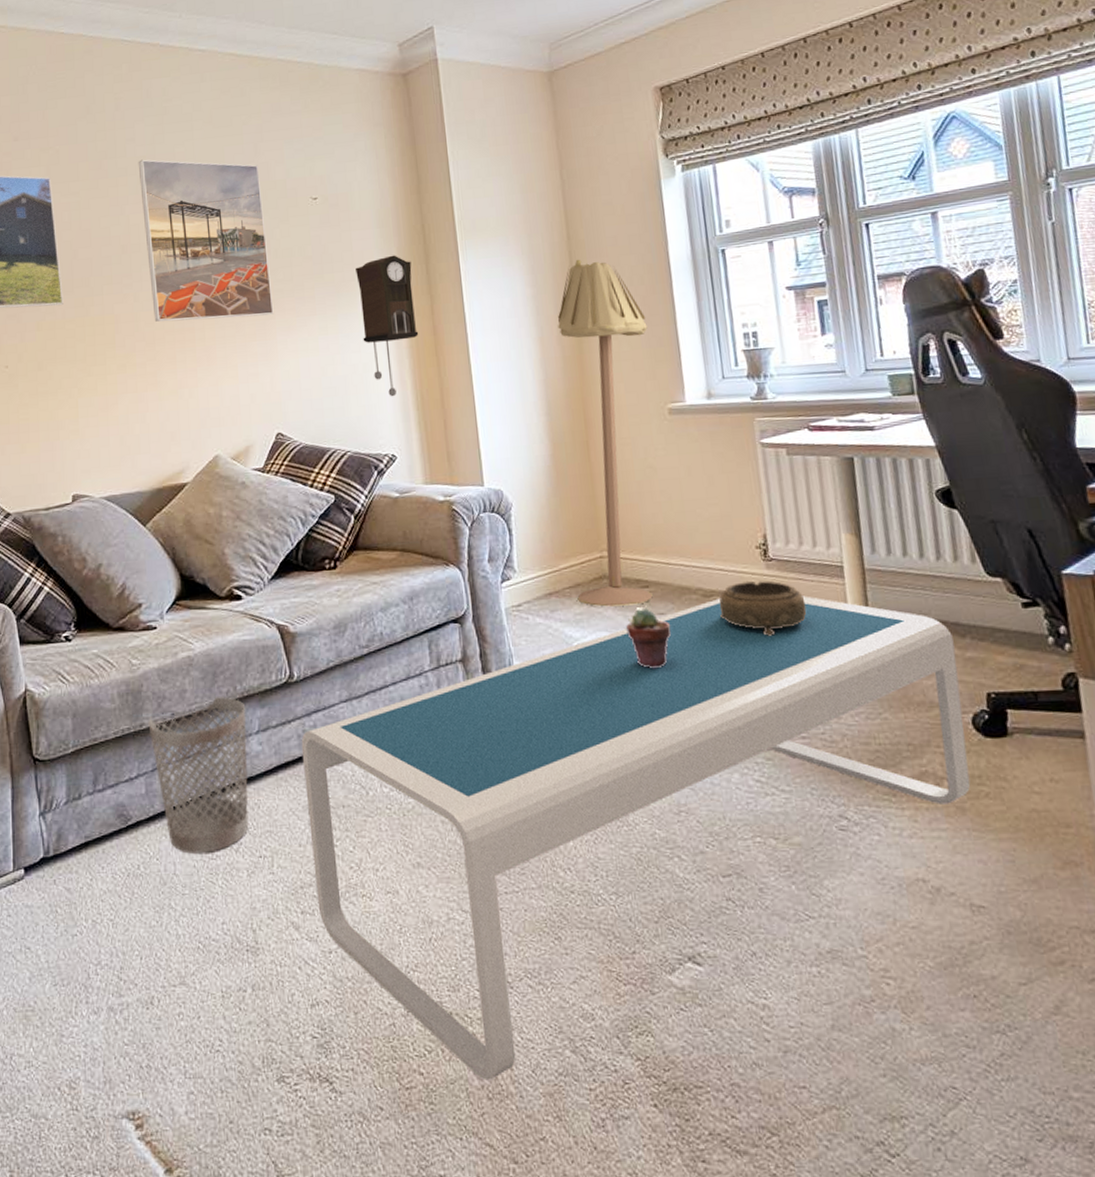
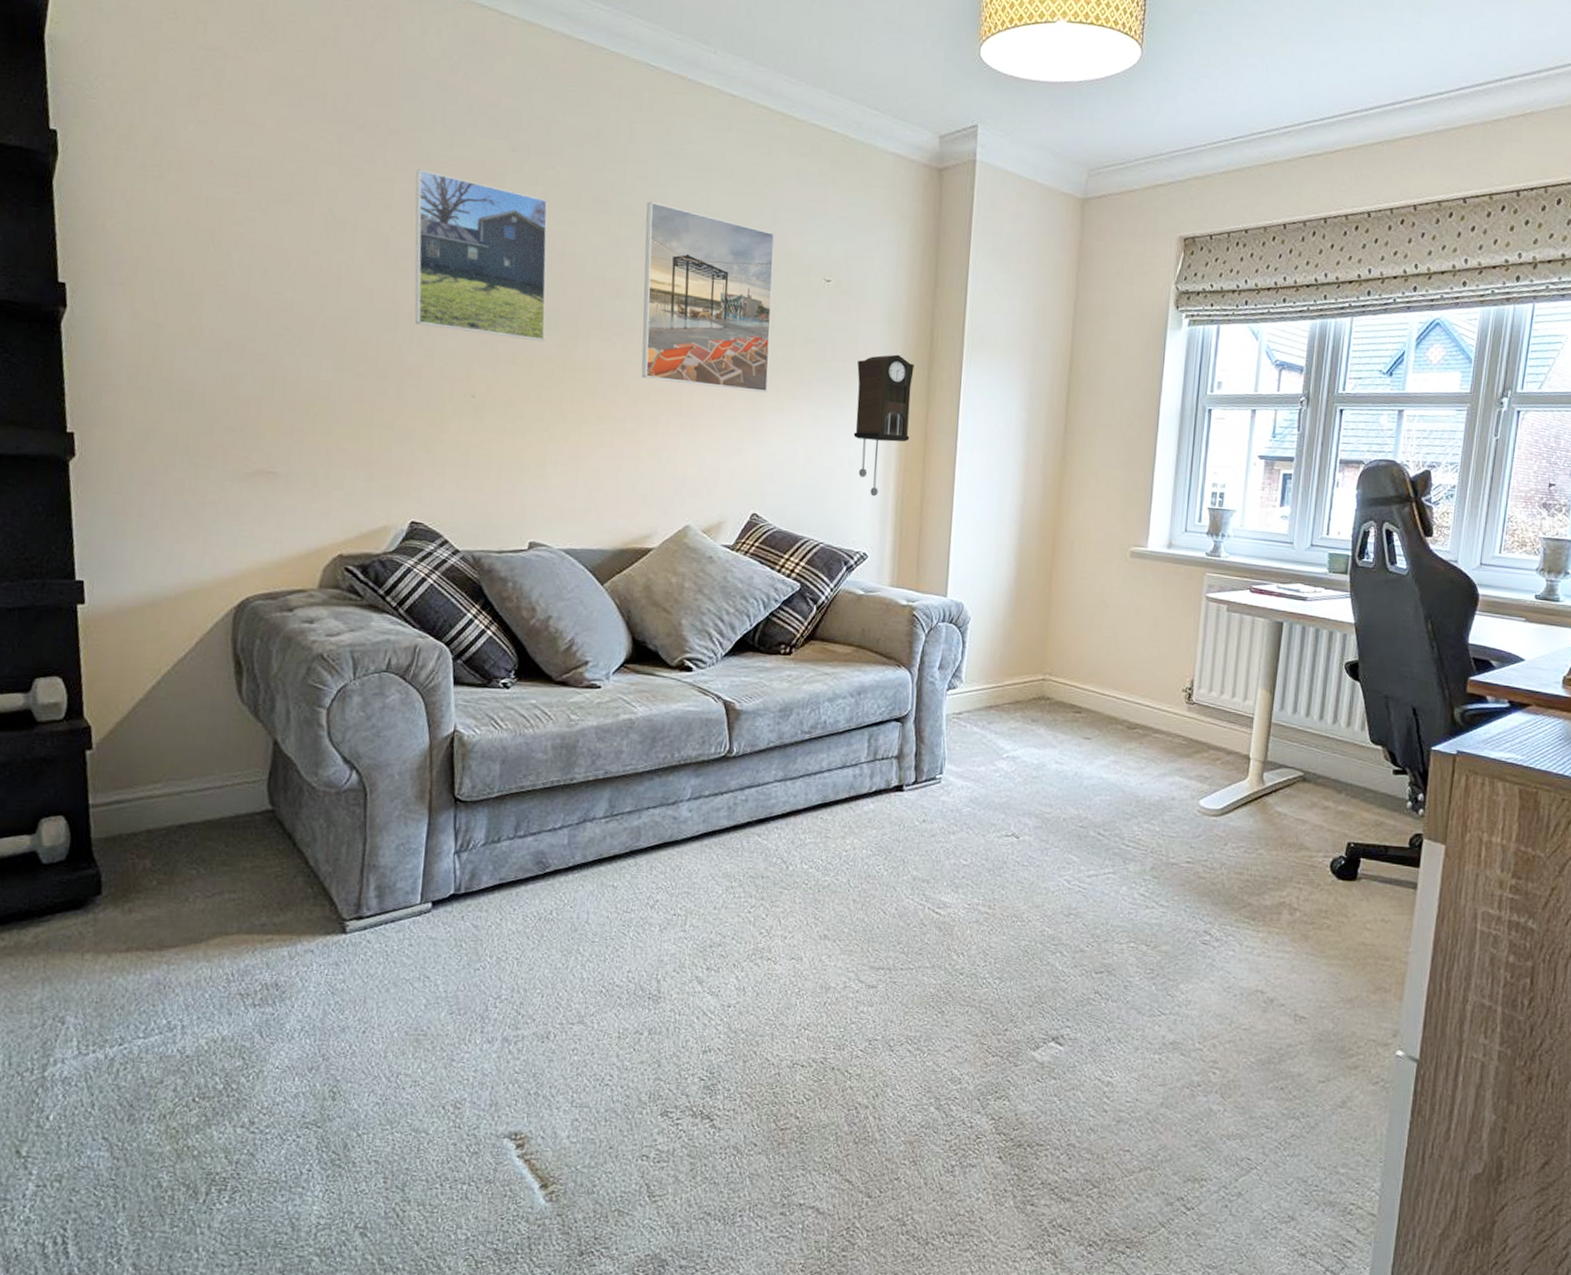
wastebasket: present [148,697,249,854] -> none [579,761,681,906]
coffee table: present [301,596,971,1081] -> none [723,731,1331,1128]
floor lamp: present [558,259,653,607] -> none [1014,393,1127,728]
potted succulent: present [626,608,671,669] -> none [1053,731,1094,787]
decorative bowl: present [719,580,807,636] -> none [1139,719,1215,771]

